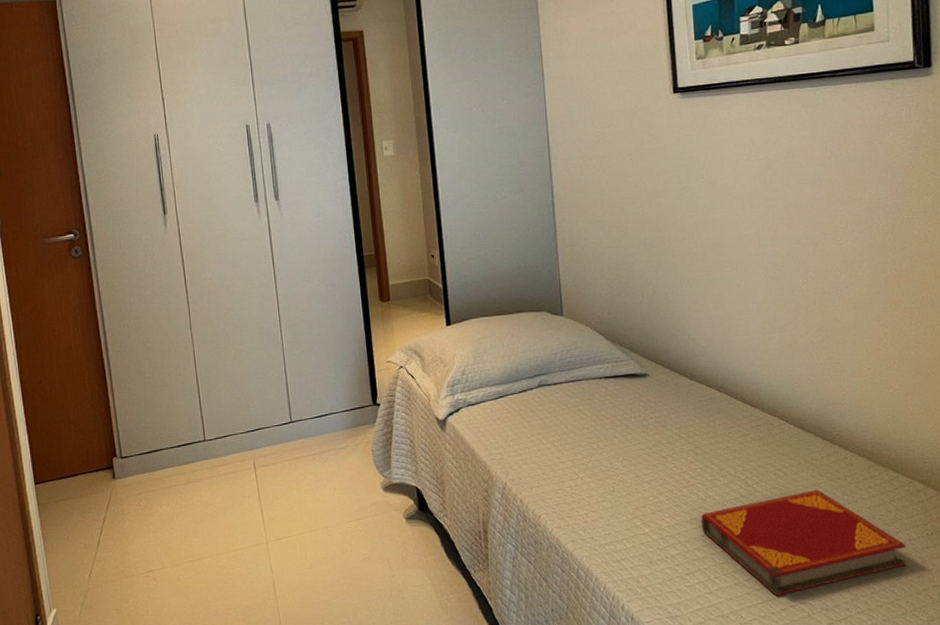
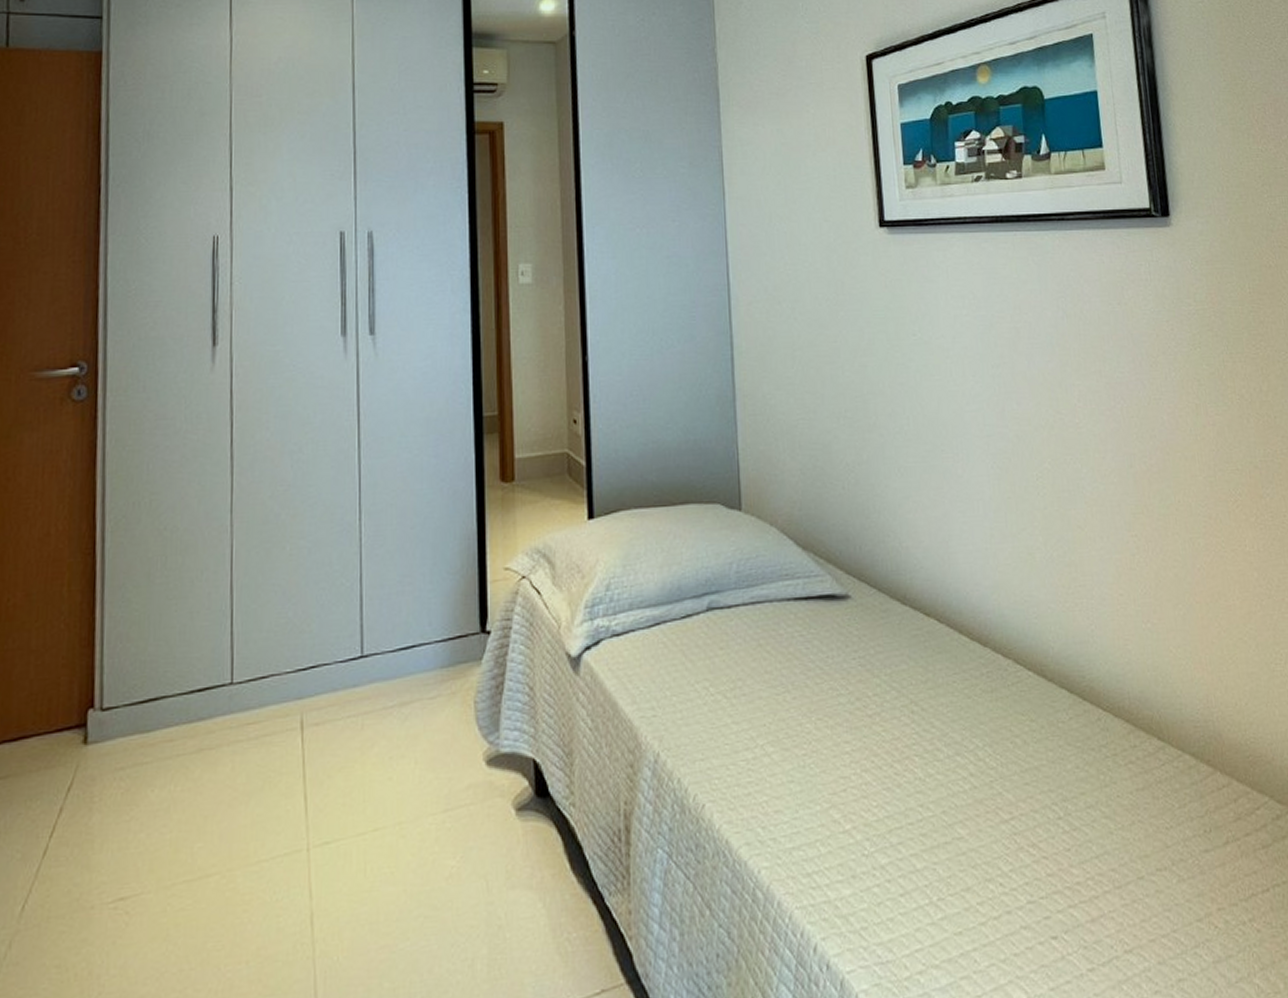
hardback book: present [700,489,907,596] -> none [918,765,1182,927]

